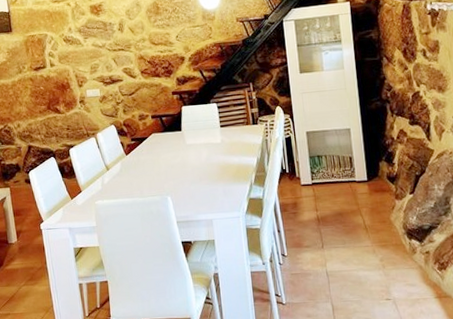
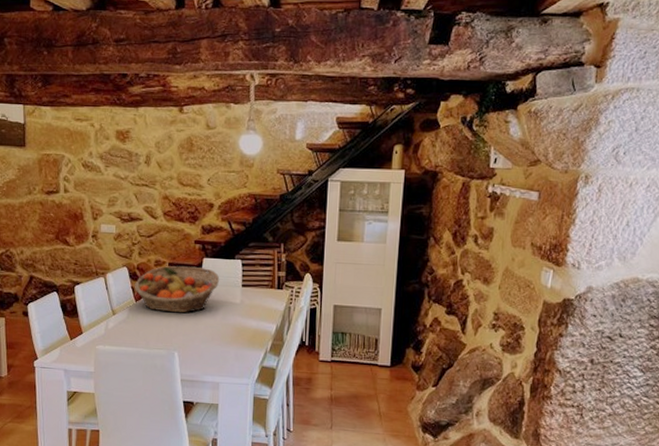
fruit basket: none [122,115,200,161] -> present [134,266,220,313]

